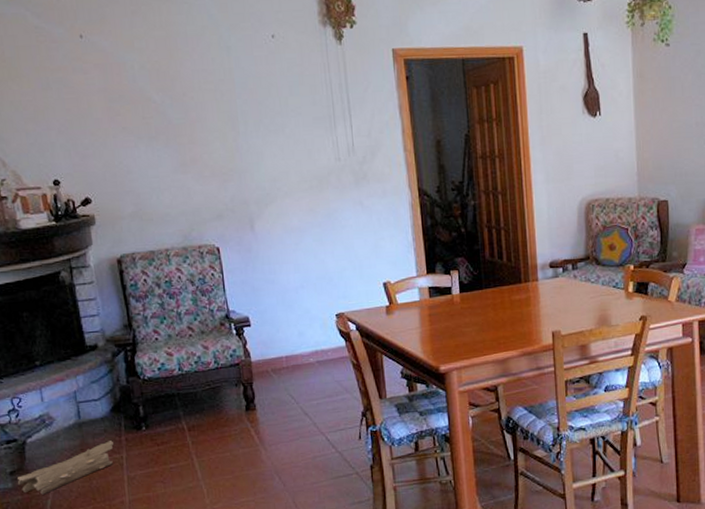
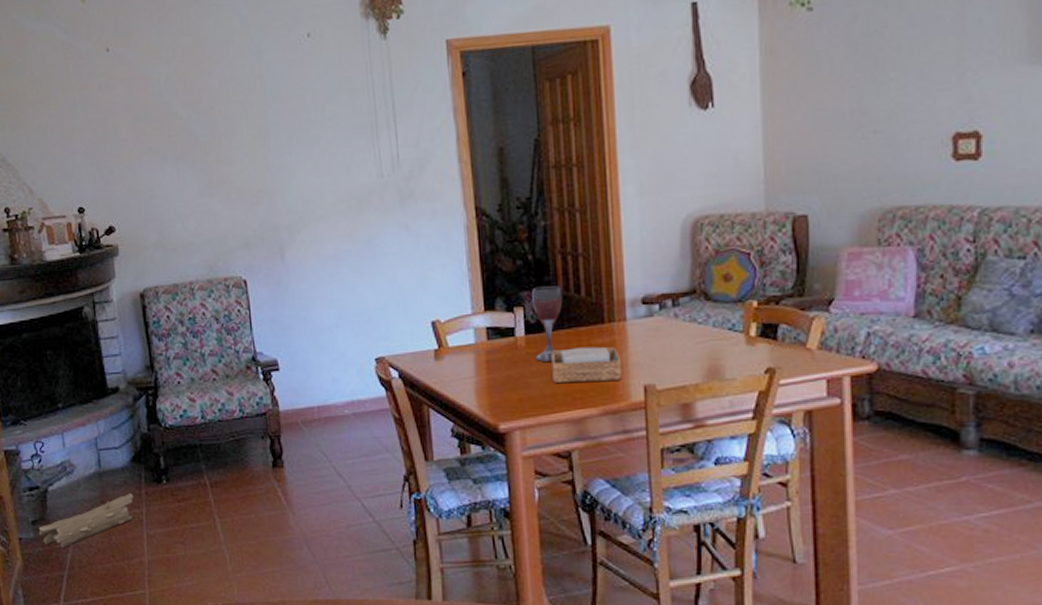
cup: none [465,252,489,314] -> present [532,285,563,362]
napkin holder: none [481,301,536,331] -> present [551,346,622,383]

